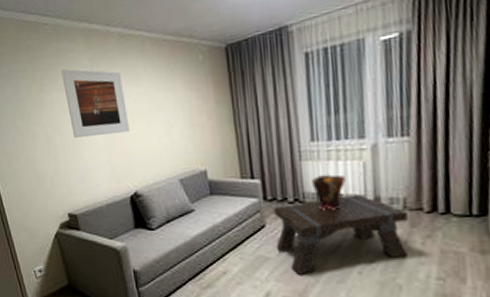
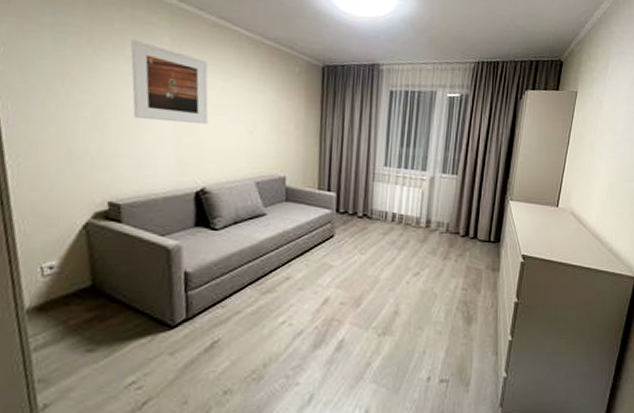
coffee table: present [273,195,409,275] -> none [341,216,449,283]
decorative urn: present [312,174,346,211] -> none [380,196,407,227]

